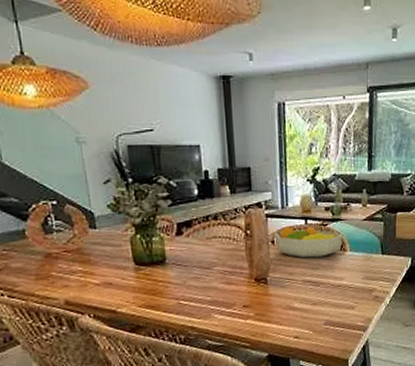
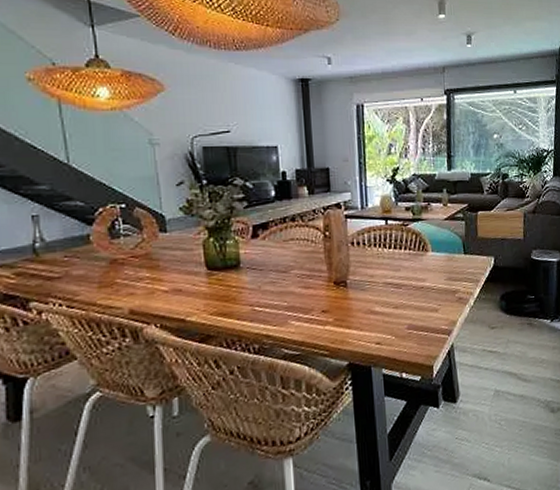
fruit bowl: present [275,225,343,258] -> none [355,226,424,260]

